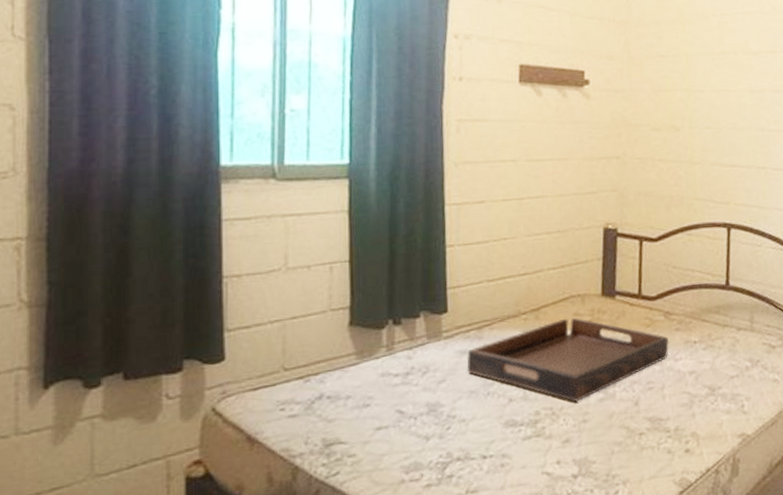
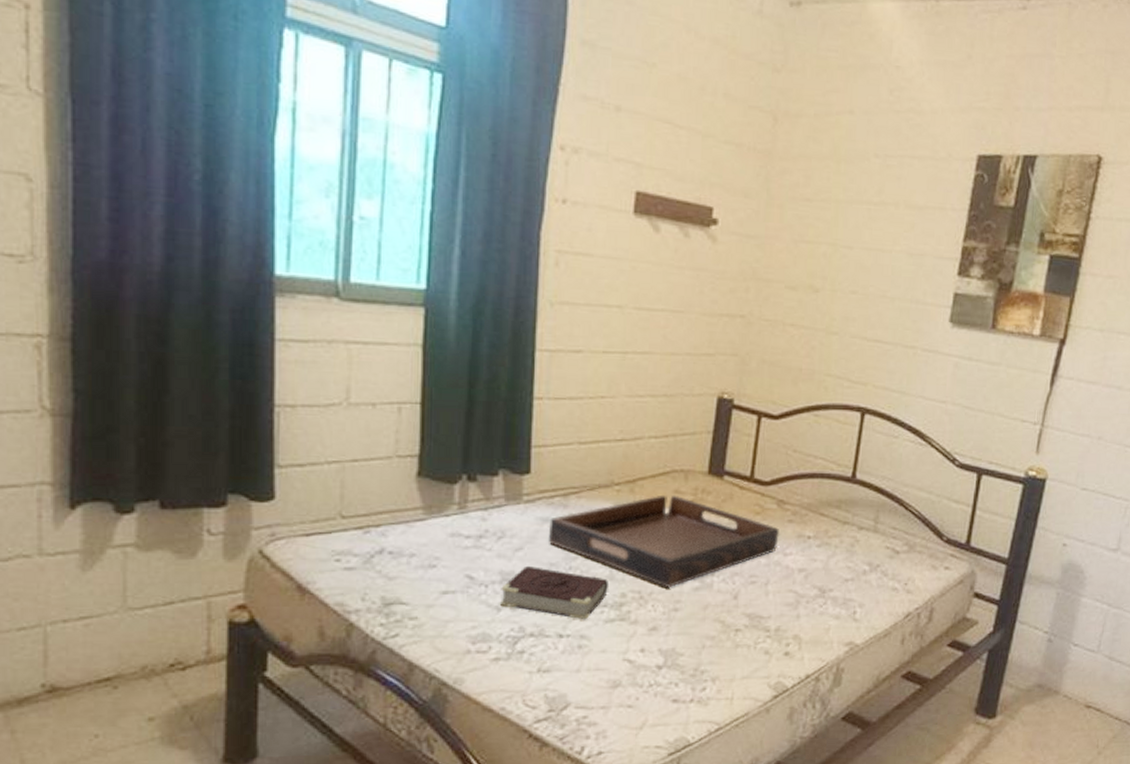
book: none [427,395,523,440] -> present [499,565,608,619]

